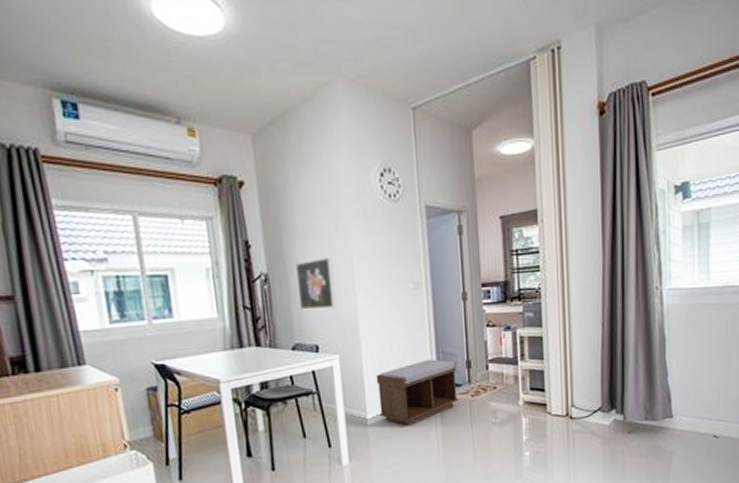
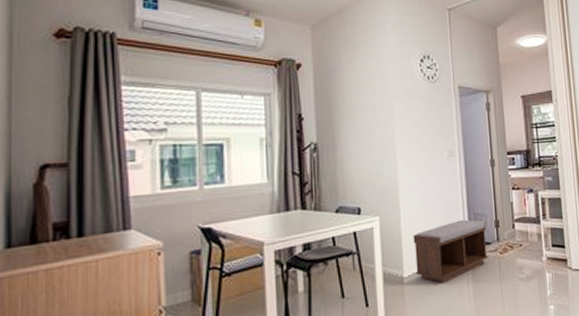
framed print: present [296,258,337,310] -> none [343,129,379,176]

